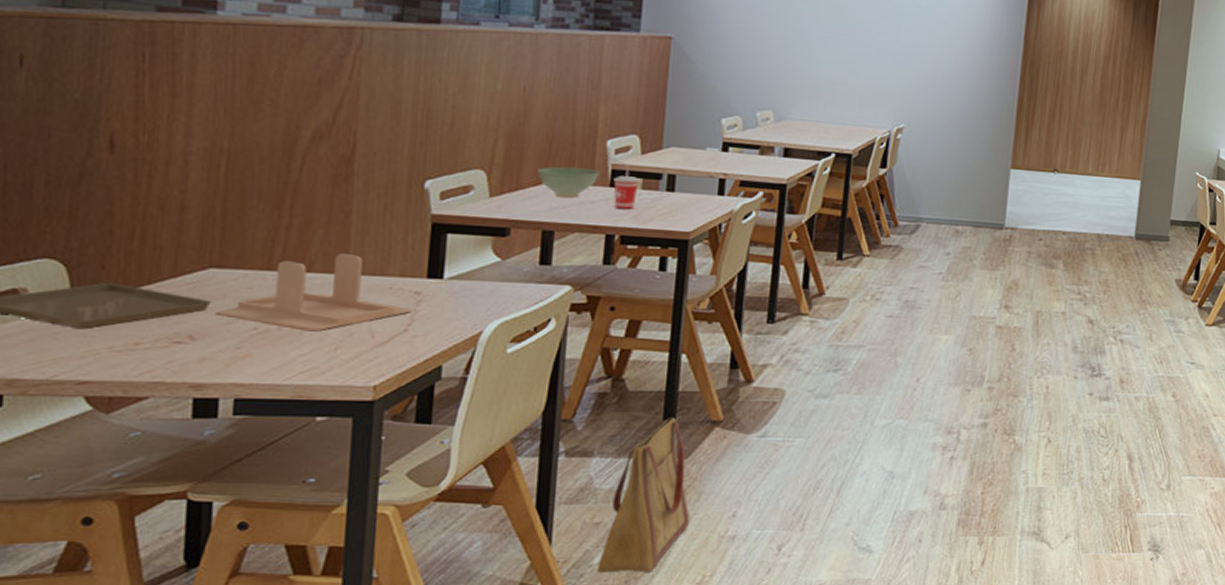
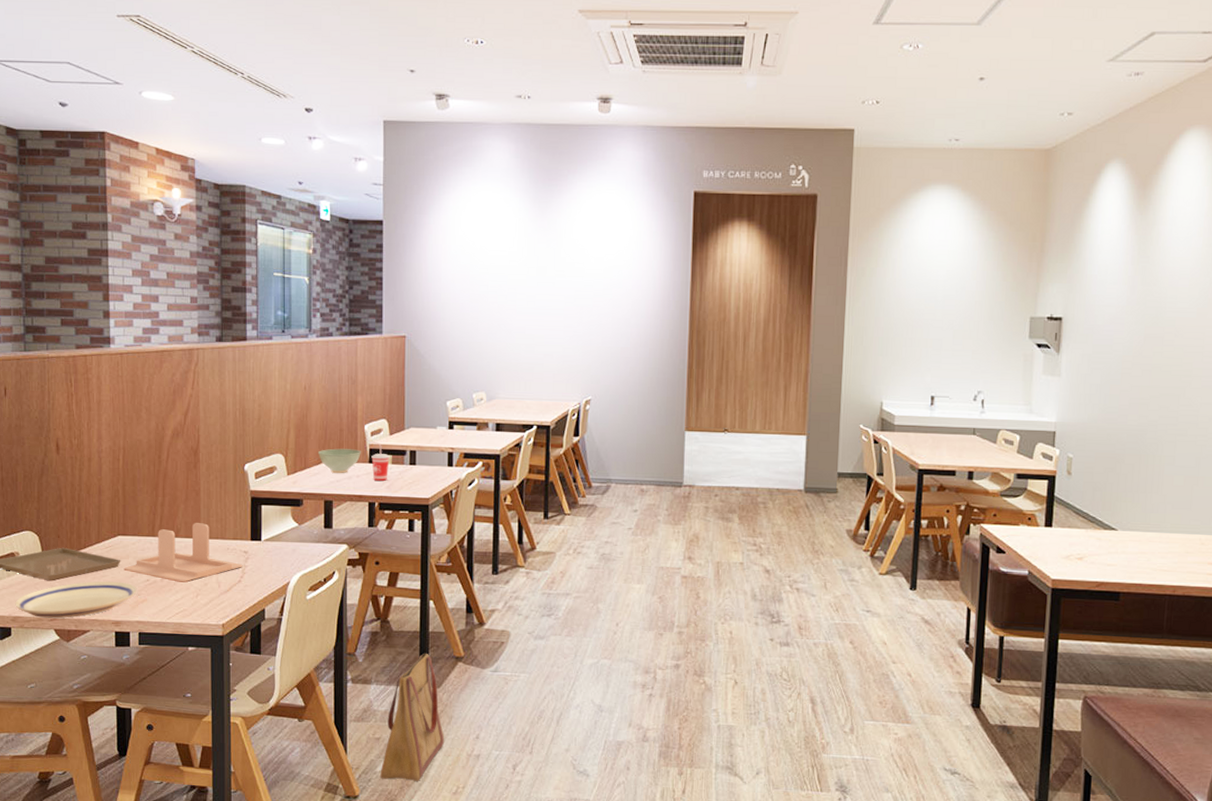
plate: none [14,329,236,381] -> present [15,581,137,619]

